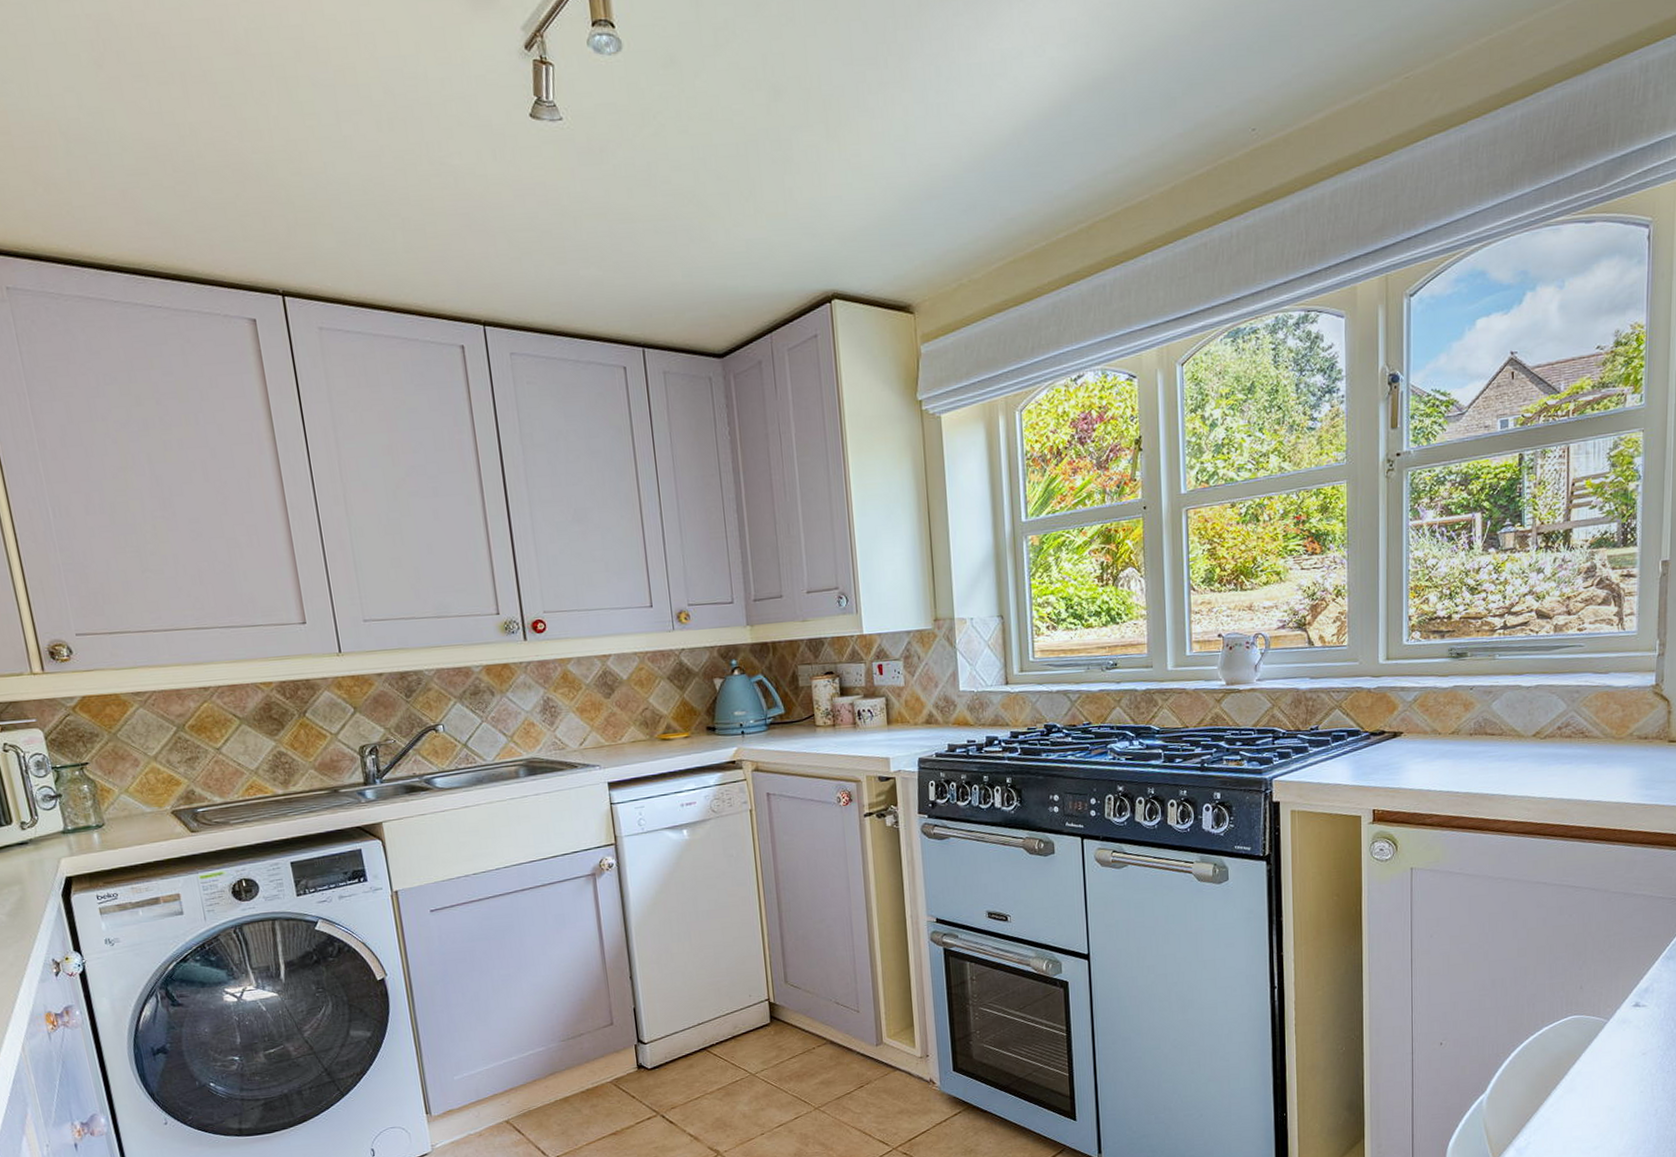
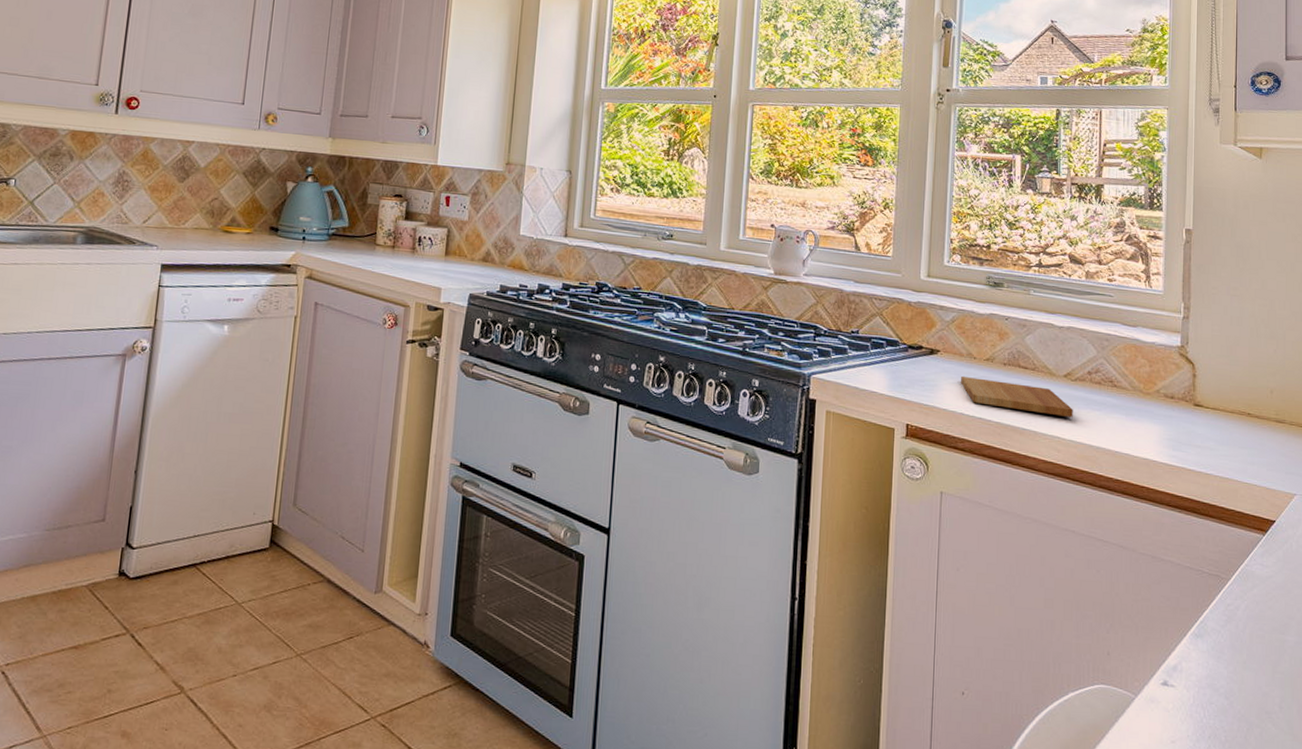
cutting board: none [1426,750,1543,778] -> present [961,375,1073,417]

